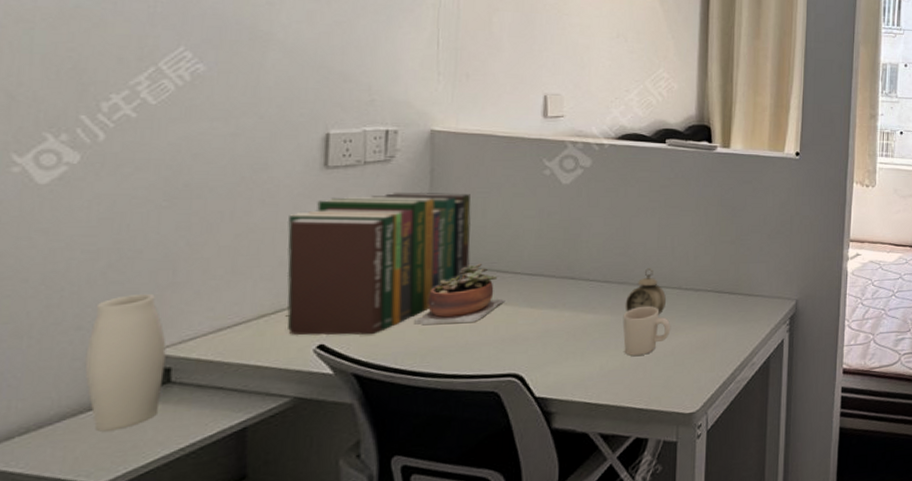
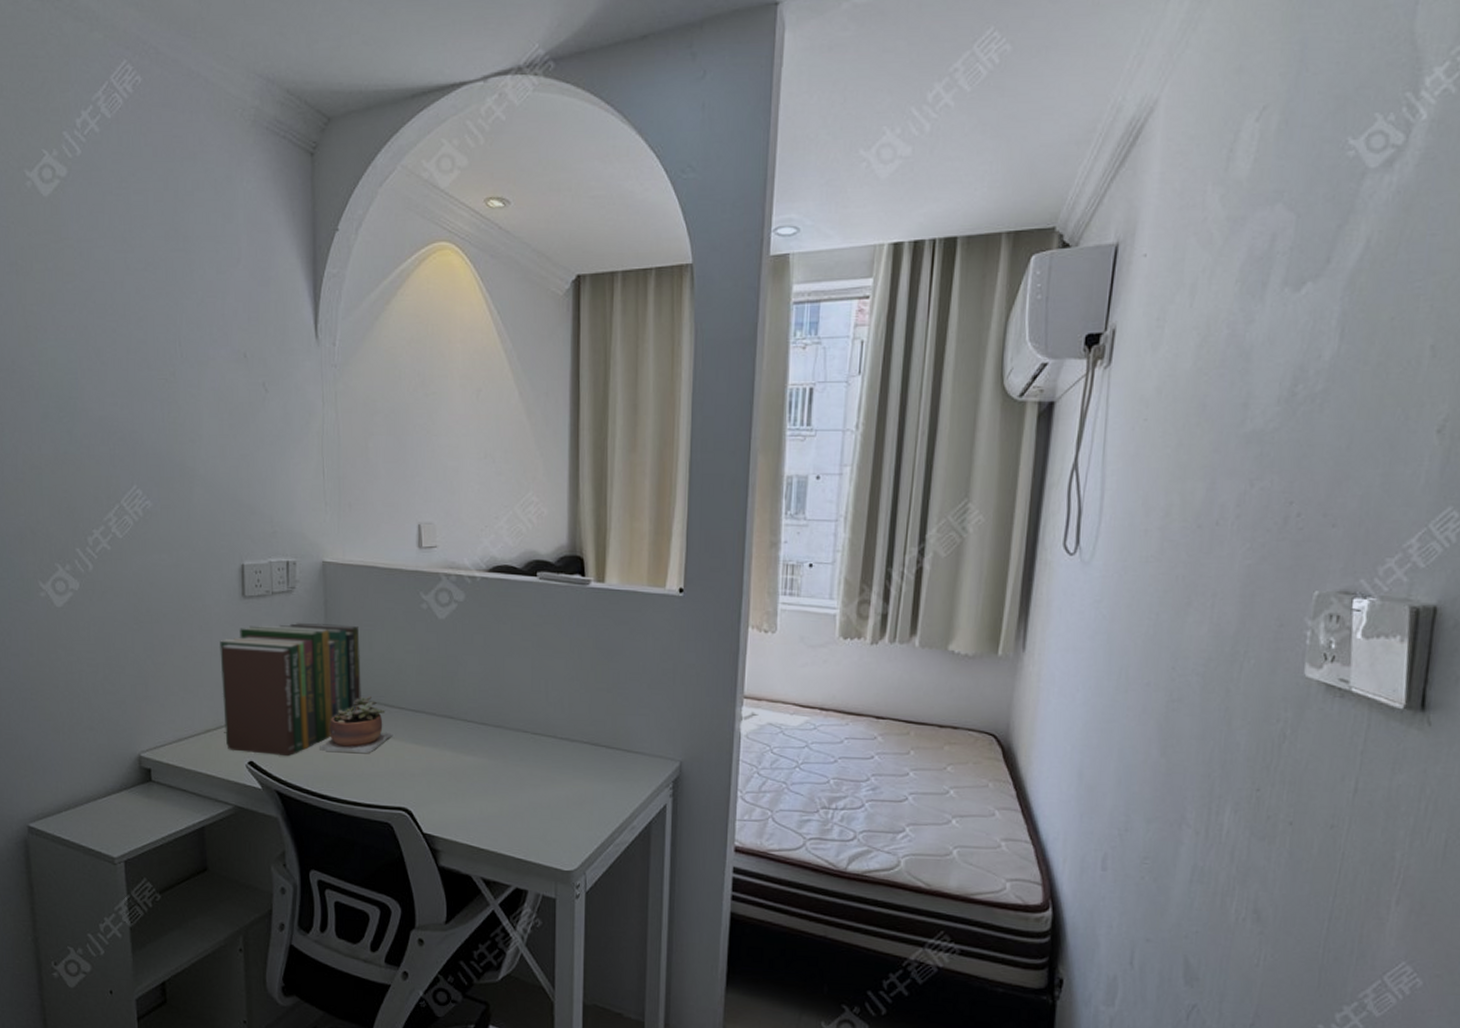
vase: present [84,293,167,432] -> none [97,703,147,816]
mug: present [623,306,671,356] -> none [500,752,547,804]
alarm clock: present [625,268,666,315] -> none [501,713,541,764]

